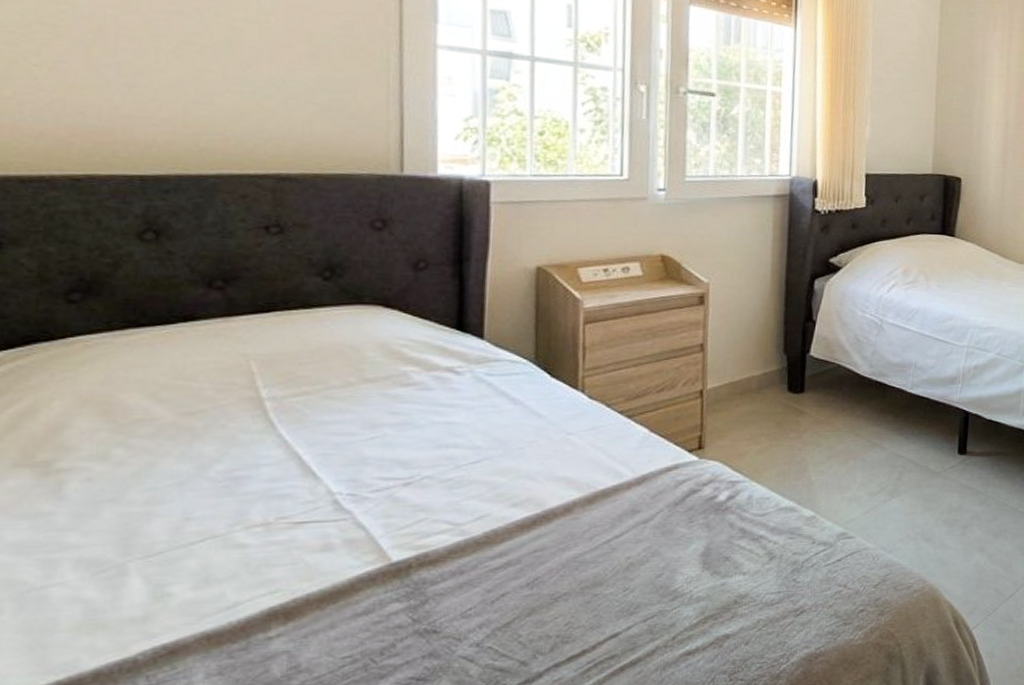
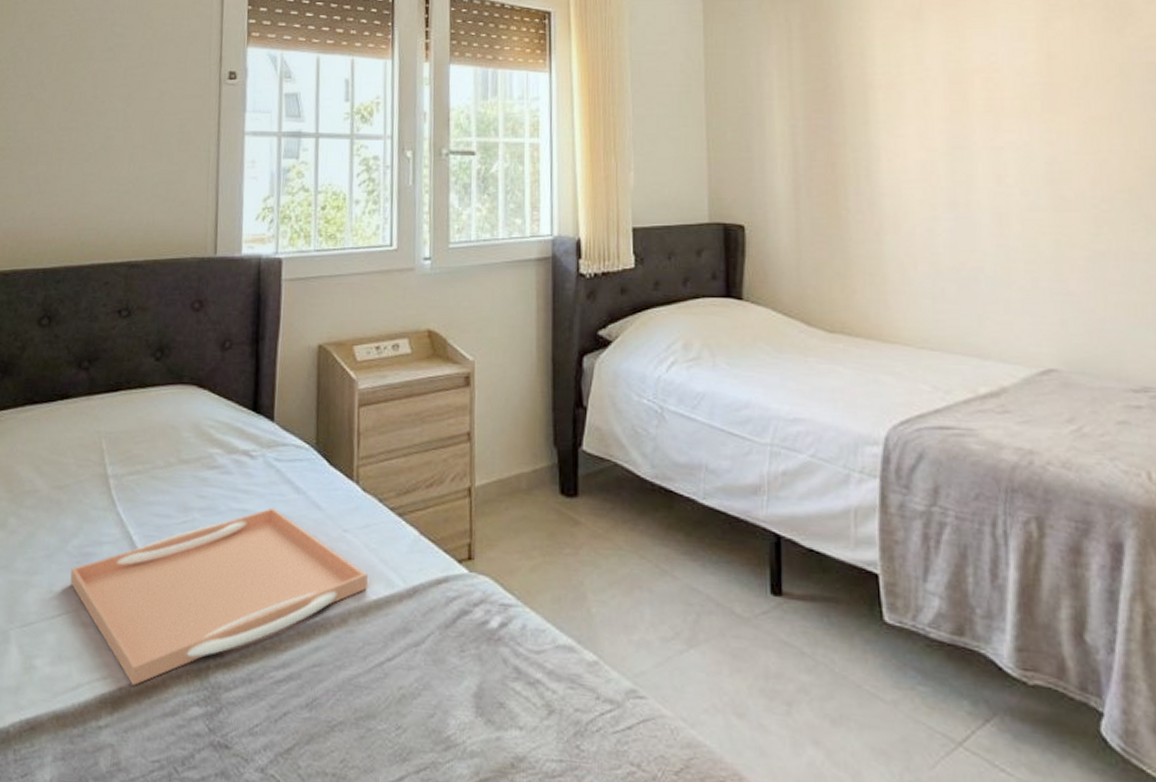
serving tray: none [215,418,594,595] -> present [70,507,368,686]

